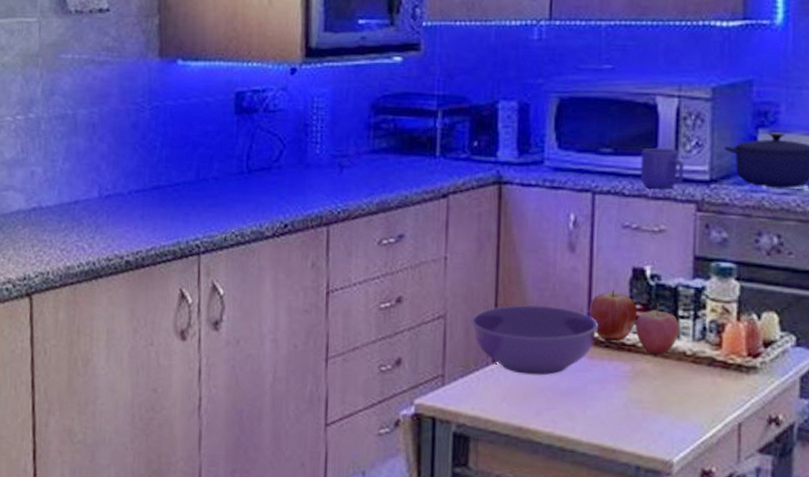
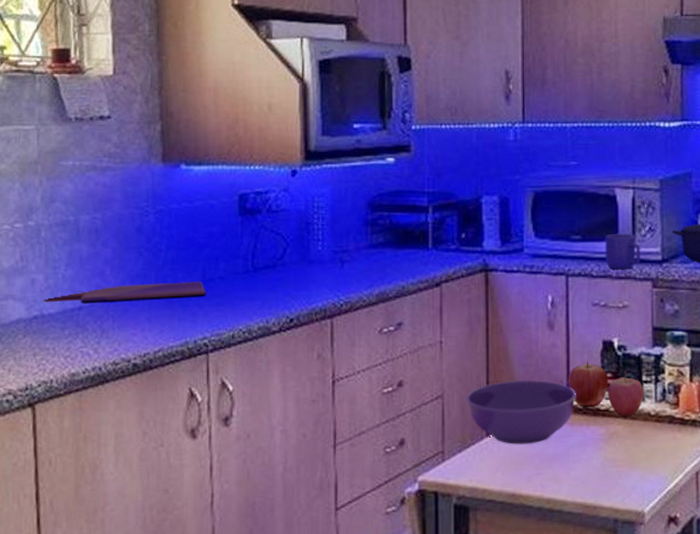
cutting board: none [42,180,199,199] -> present [43,281,206,304]

